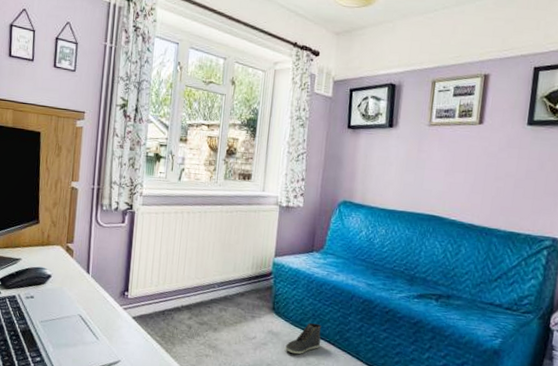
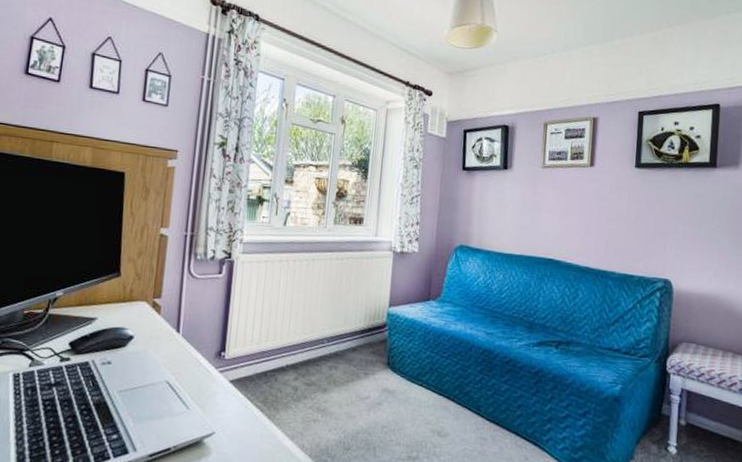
sneaker: present [285,323,322,355] -> none [401,378,440,414]

